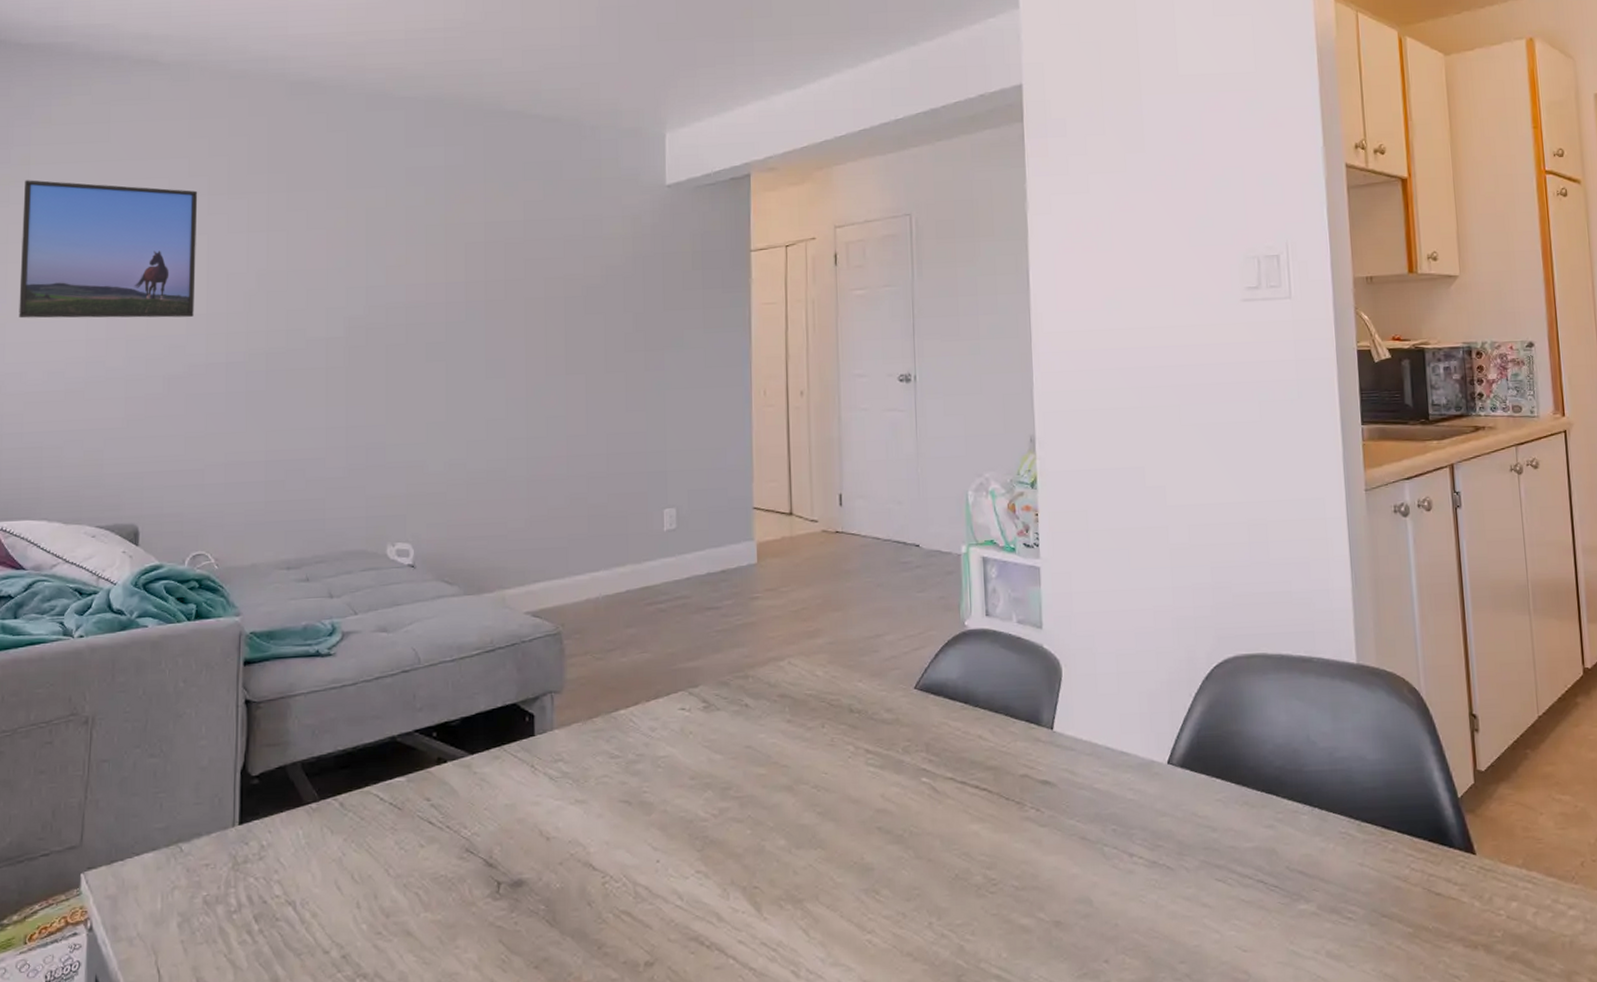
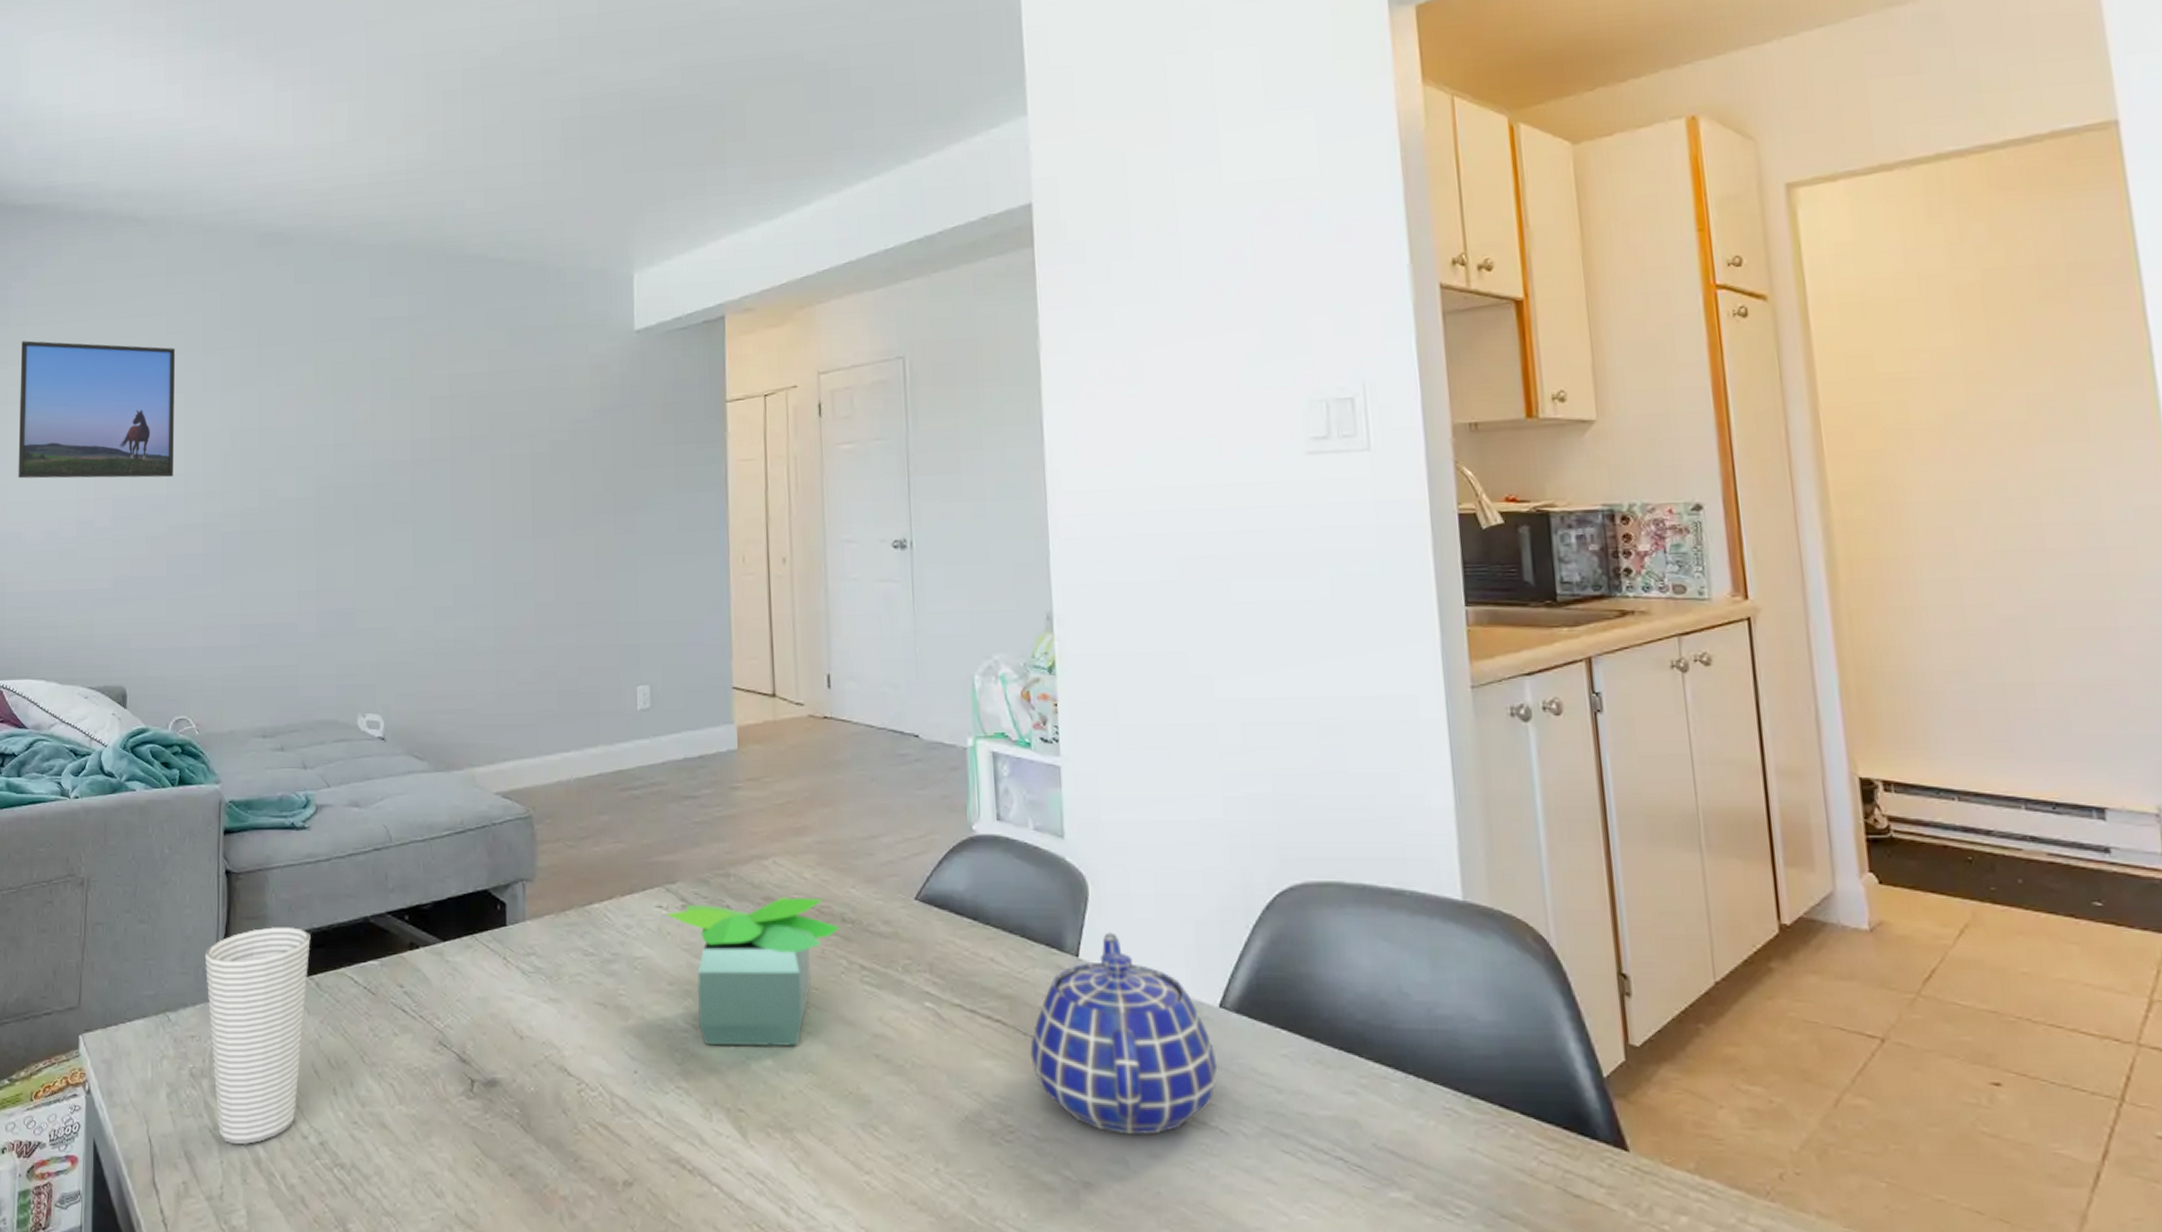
cup: none [221,750,335,966] -> present [204,927,311,1145]
potted plant: none [688,692,848,832] -> present [665,897,841,1047]
teapot: none [1010,707,1166,878] -> present [1029,932,1218,1135]

